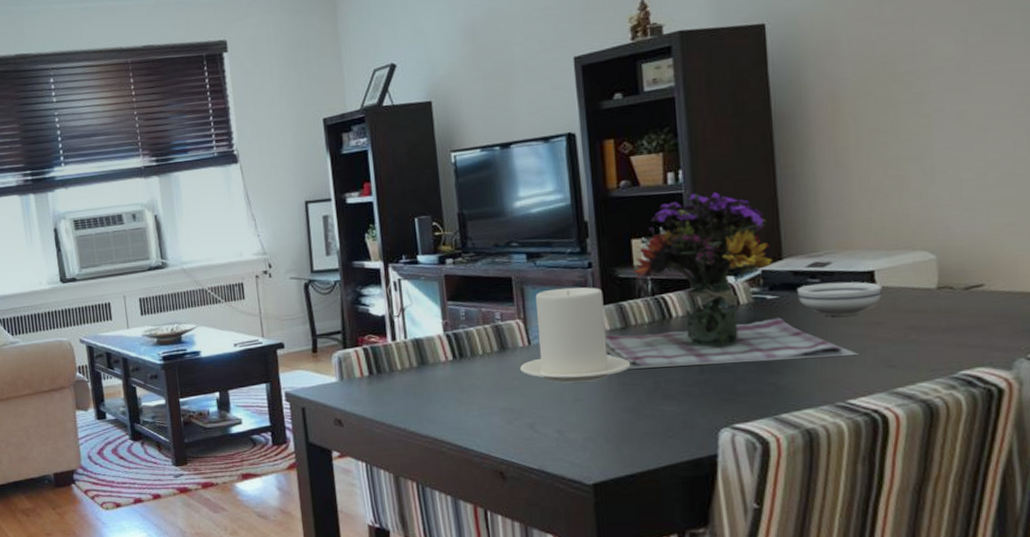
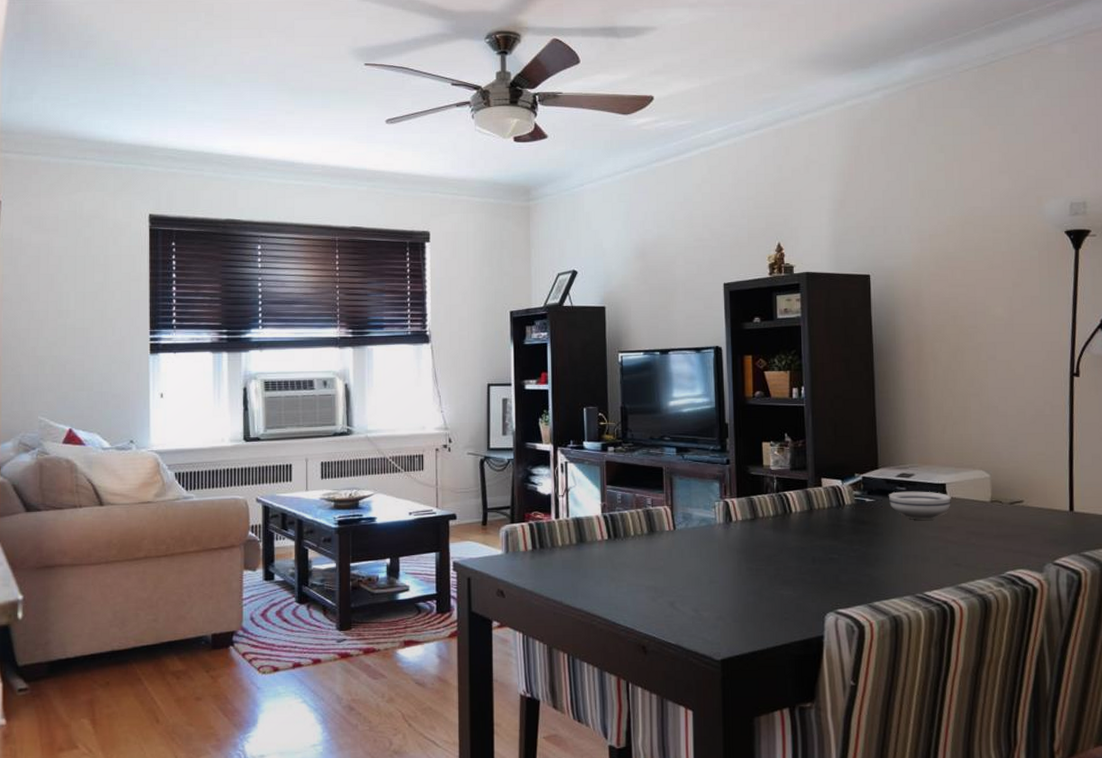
candle: present [520,287,631,383] -> none [665,480,757,566]
flower arrangement: present [605,190,859,369] -> none [737,404,933,556]

